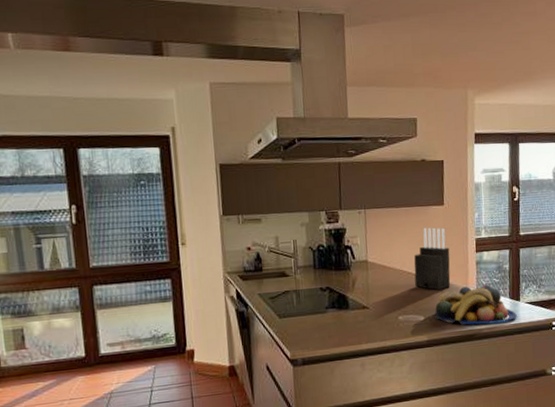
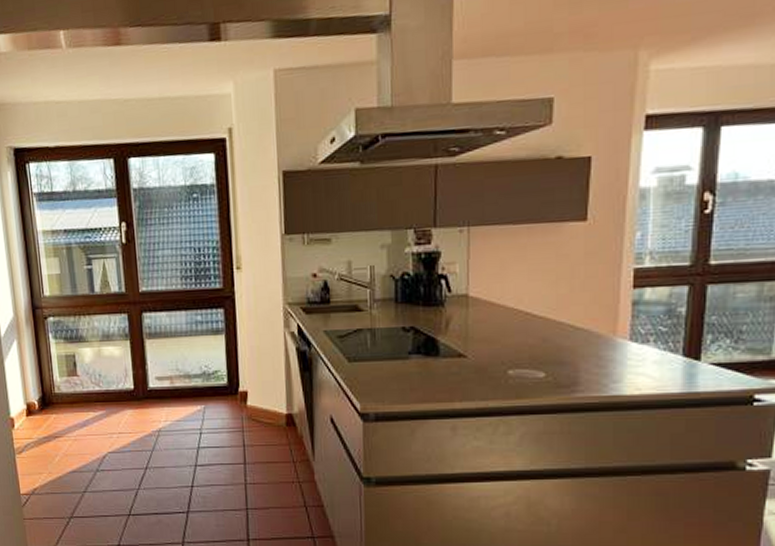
knife block: present [414,227,451,291] -> none [535,252,591,339]
fruit bowl: present [435,284,517,325] -> none [562,334,693,391]

